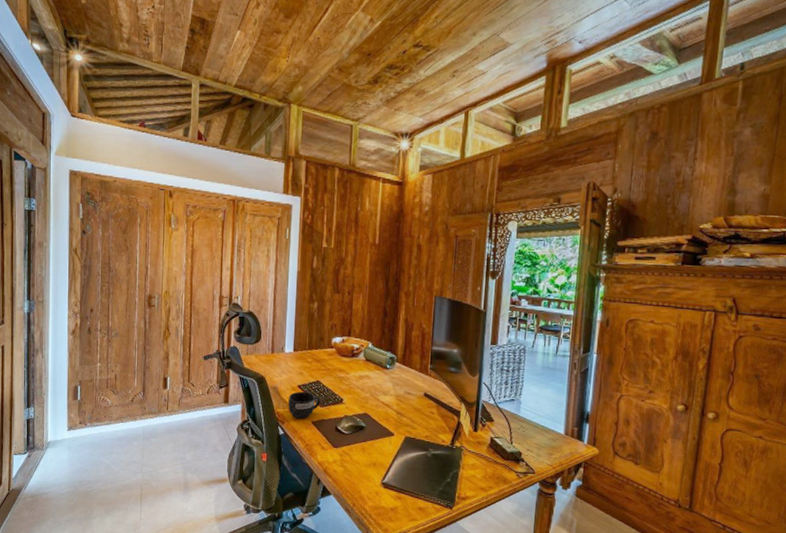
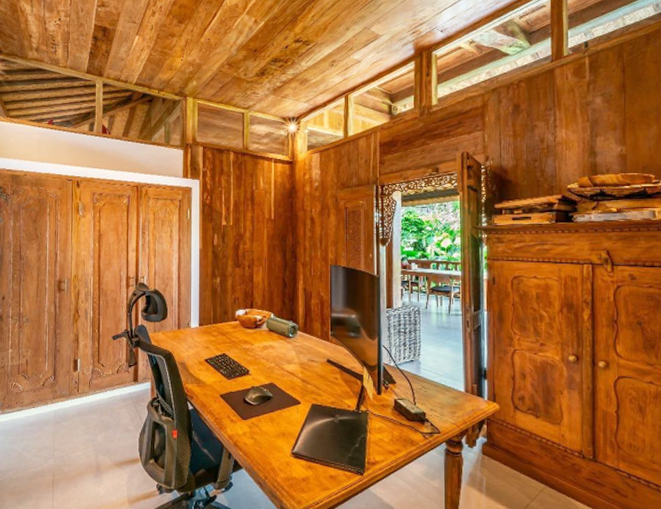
mug: present [288,391,320,419] -> none [196,365,227,393]

